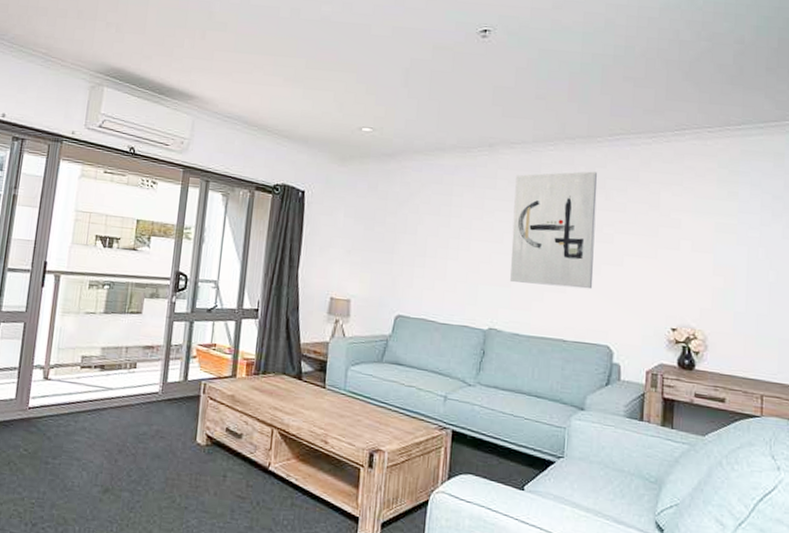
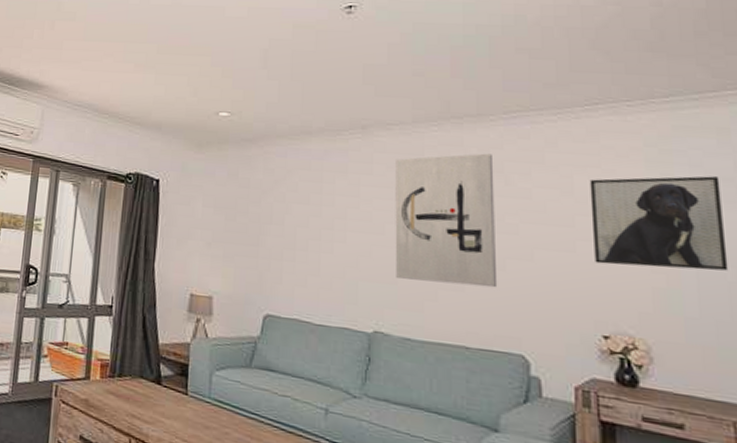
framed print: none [671,194,772,273] -> present [589,176,729,271]

